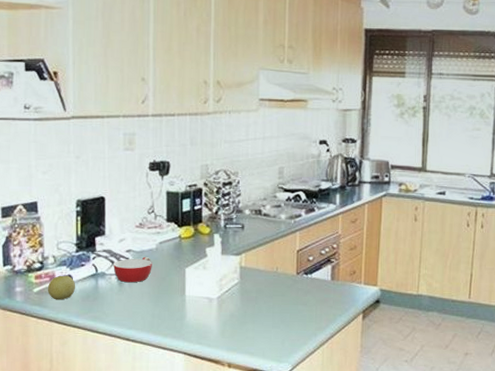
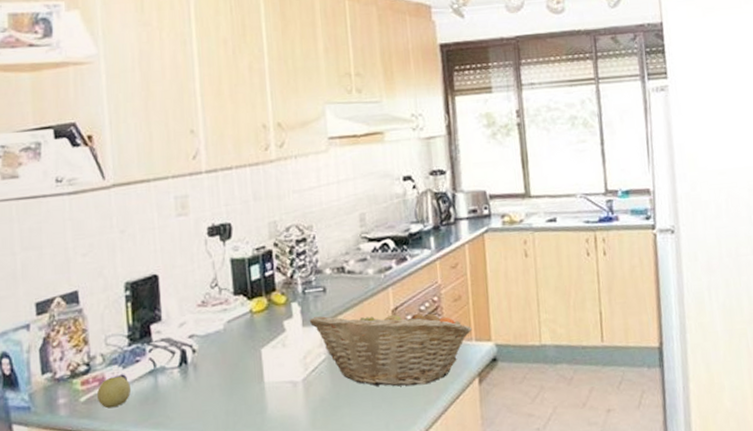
bowl: present [113,256,152,283] -> none [174,340,221,376]
fruit basket: none [227,247,362,314] -> present [309,306,472,387]

